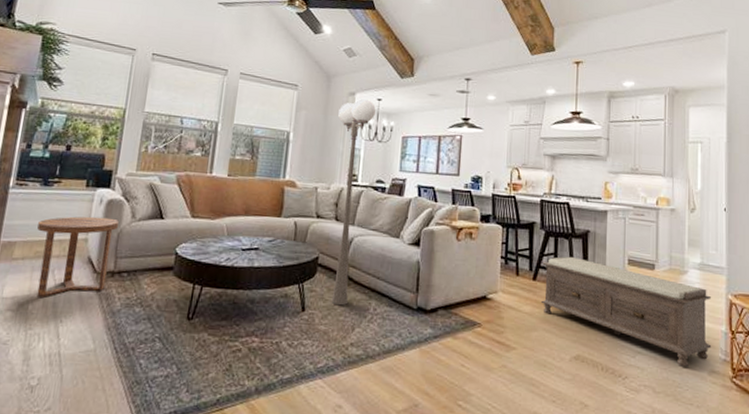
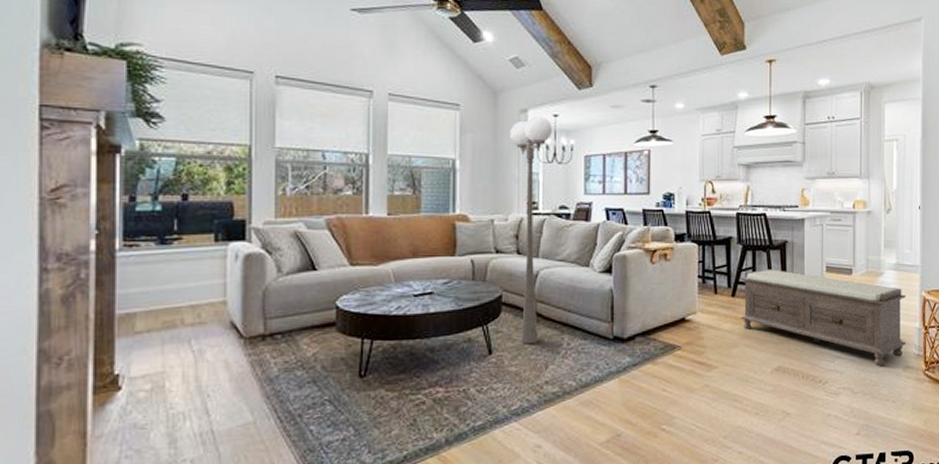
side table: present [37,216,119,297] -> none [161,275,262,372]

